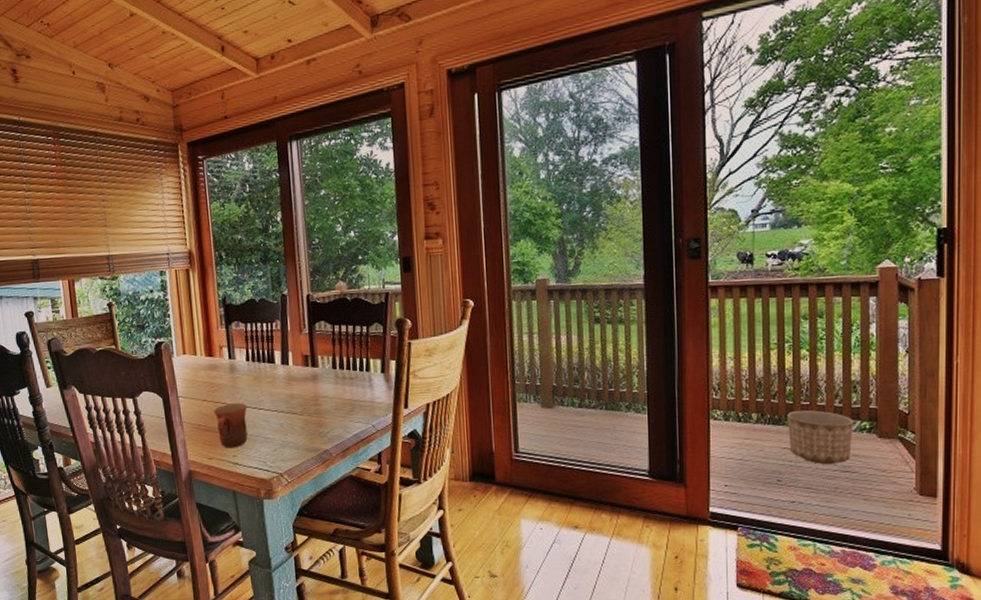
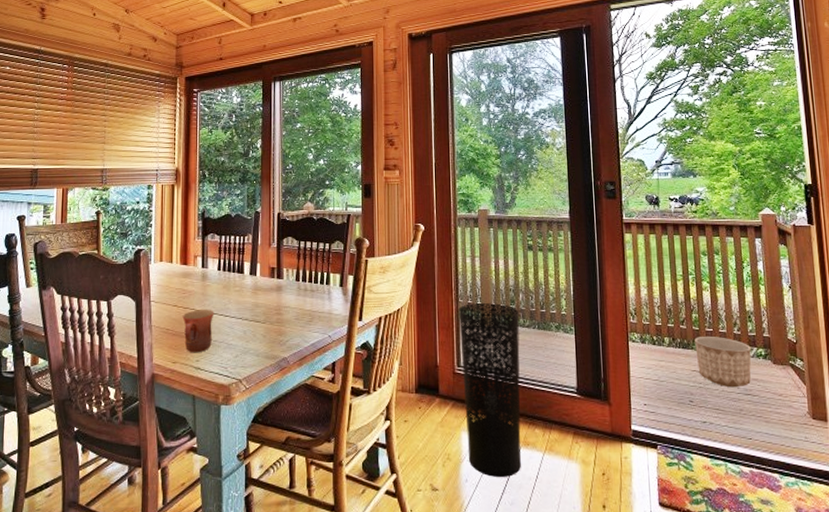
umbrella stand: none [515,384,586,563] -> present [458,303,521,477]

